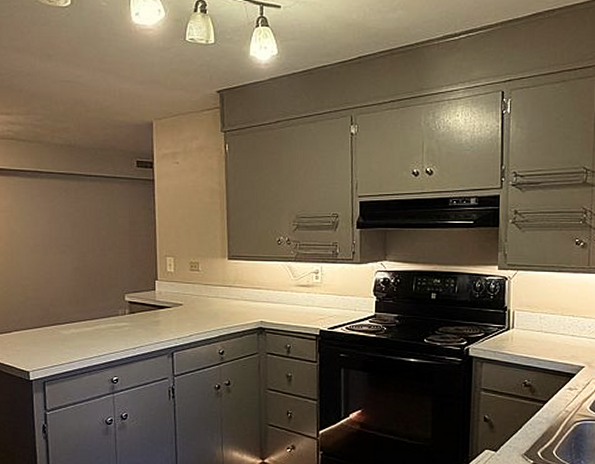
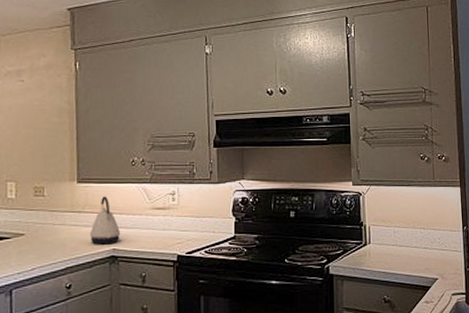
kettle: none [239,272,268,317] -> present [89,196,121,245]

